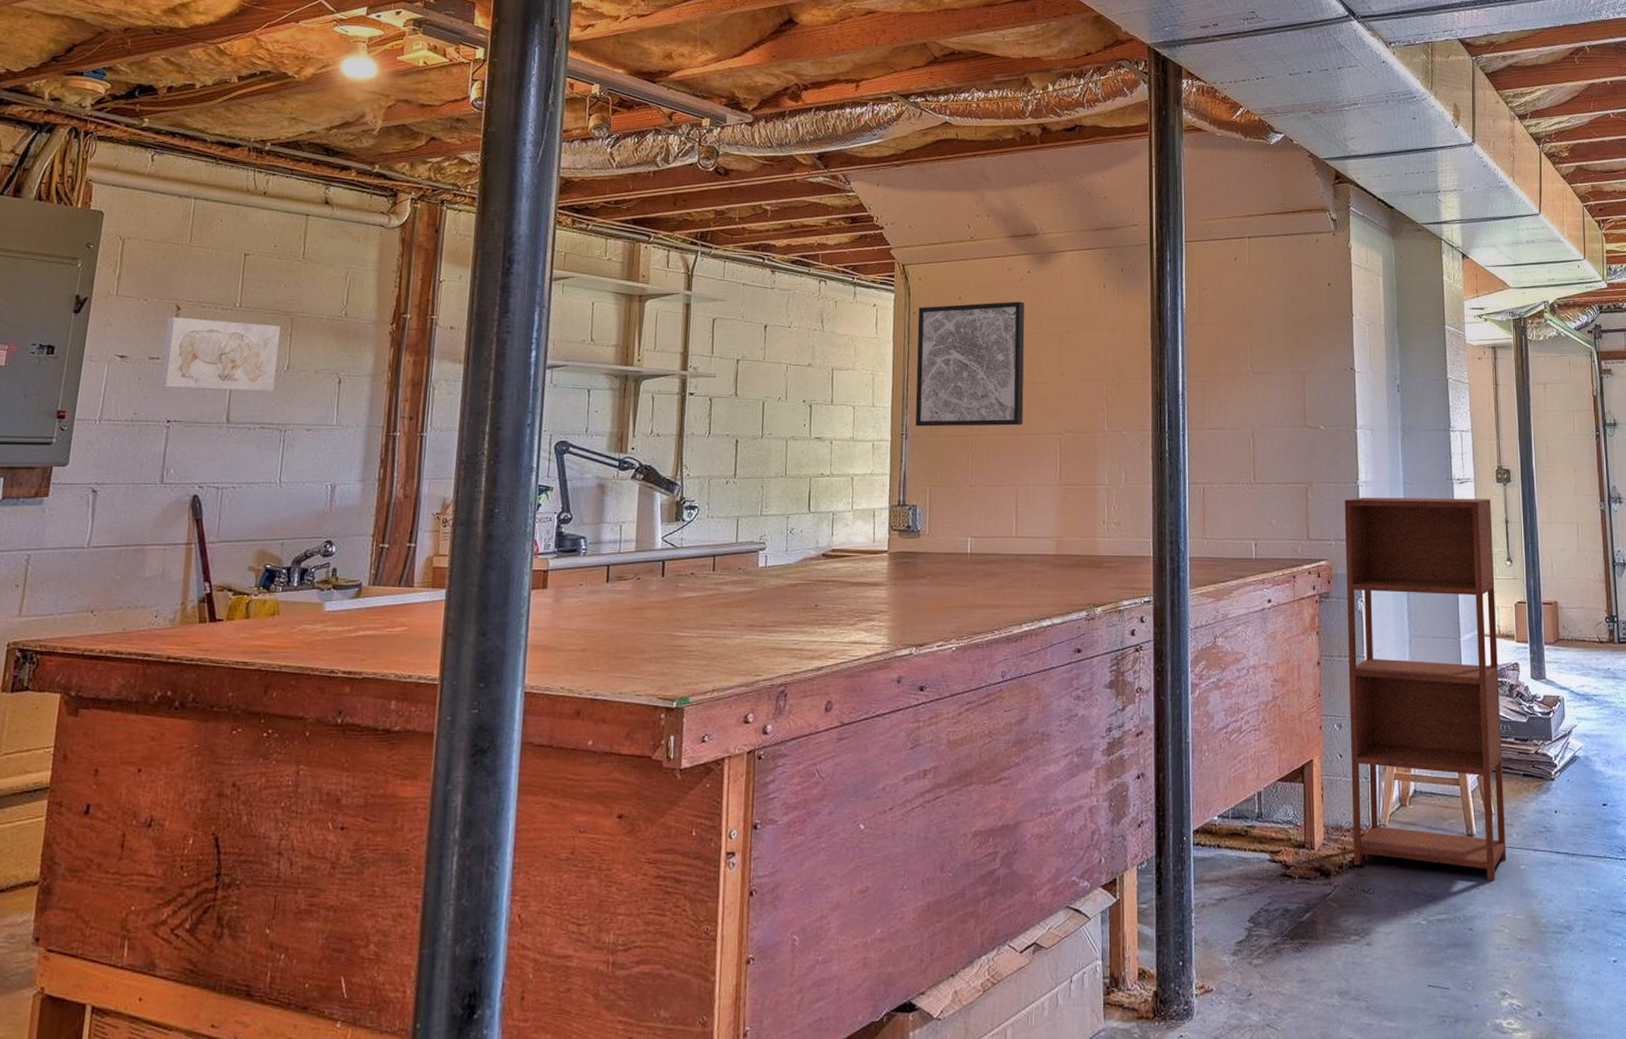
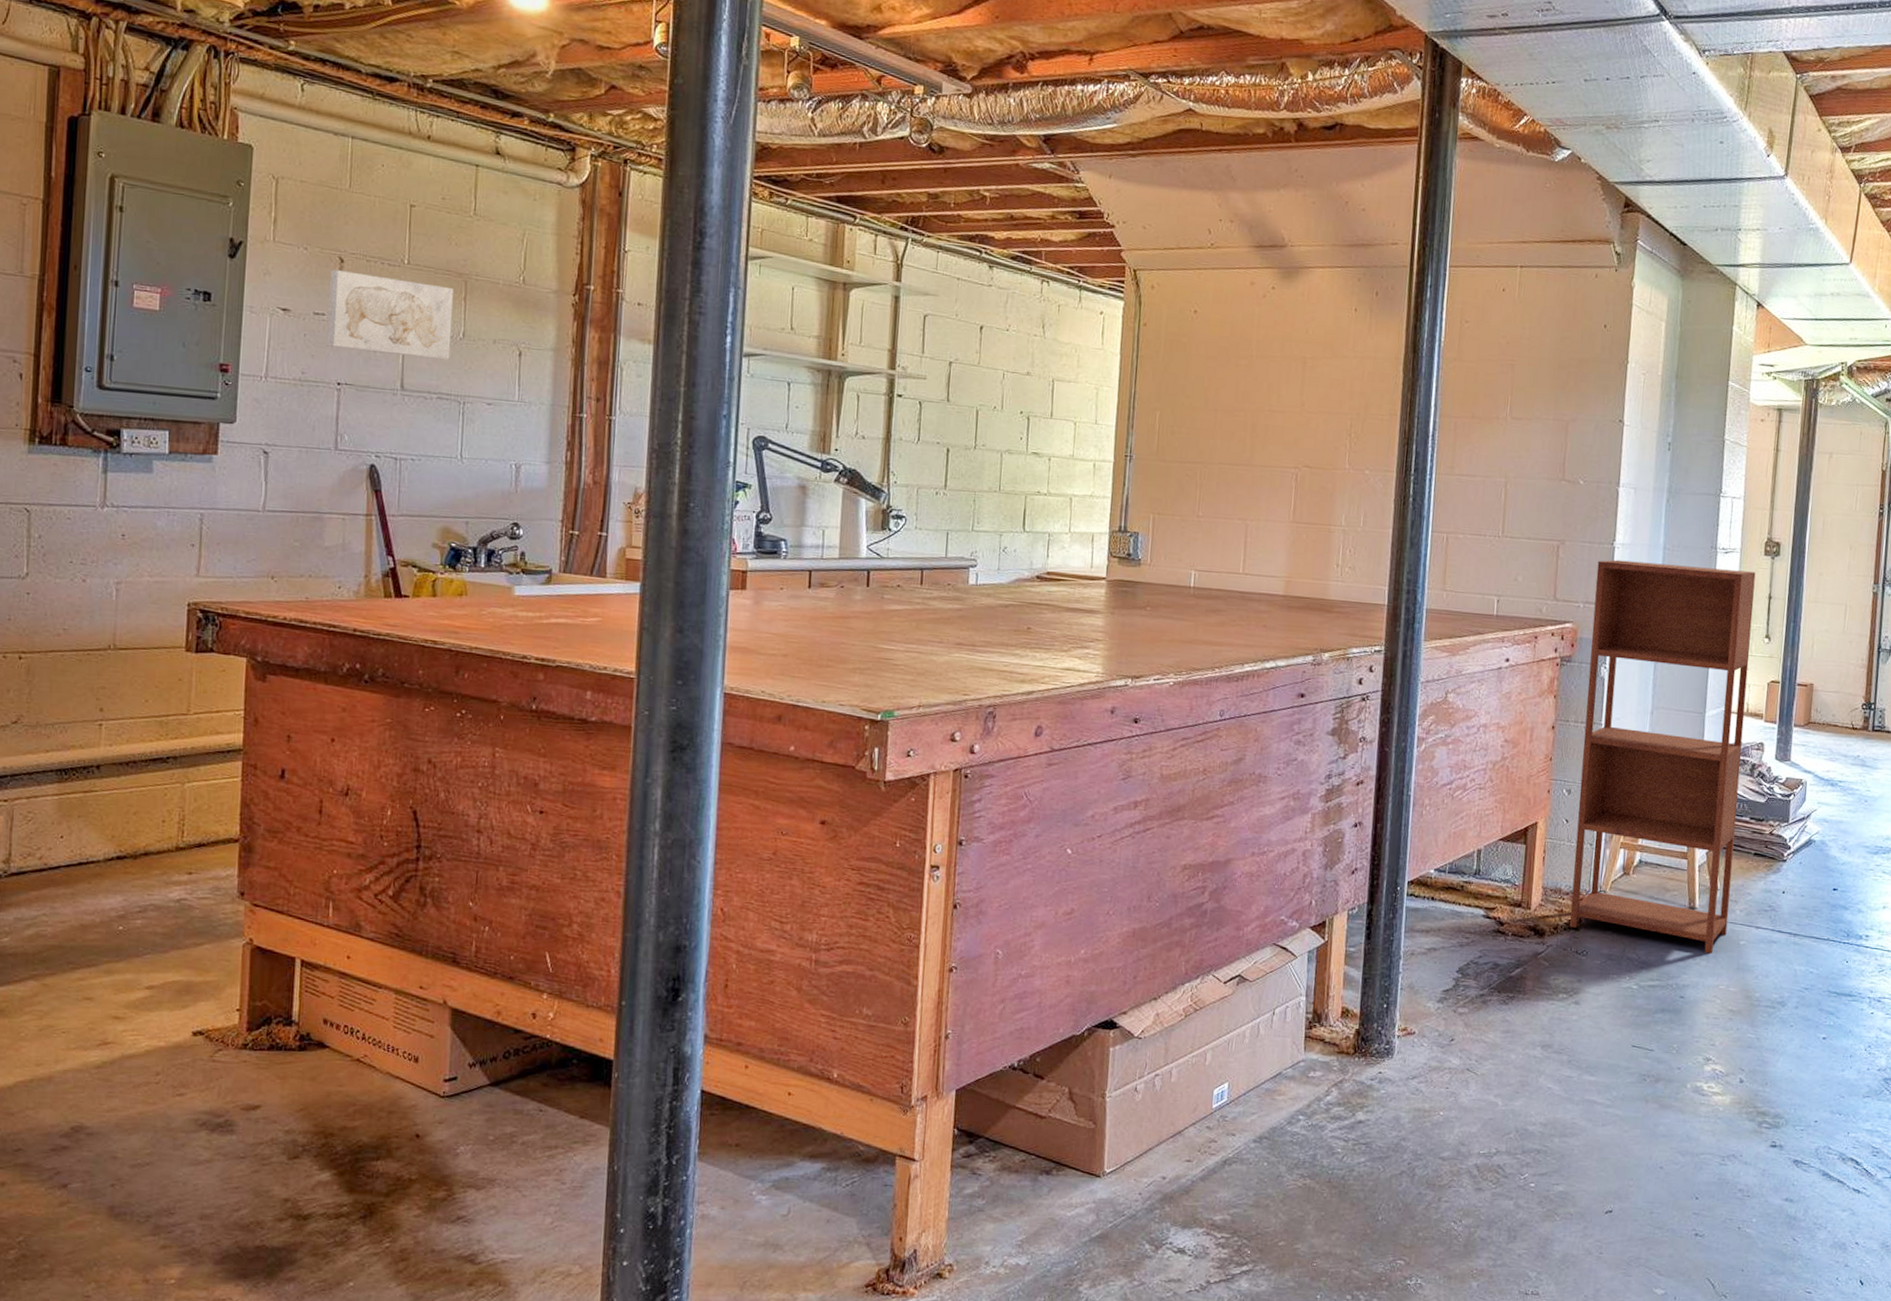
wall art: present [915,301,1025,427] -> none [1141,318,1267,456]

